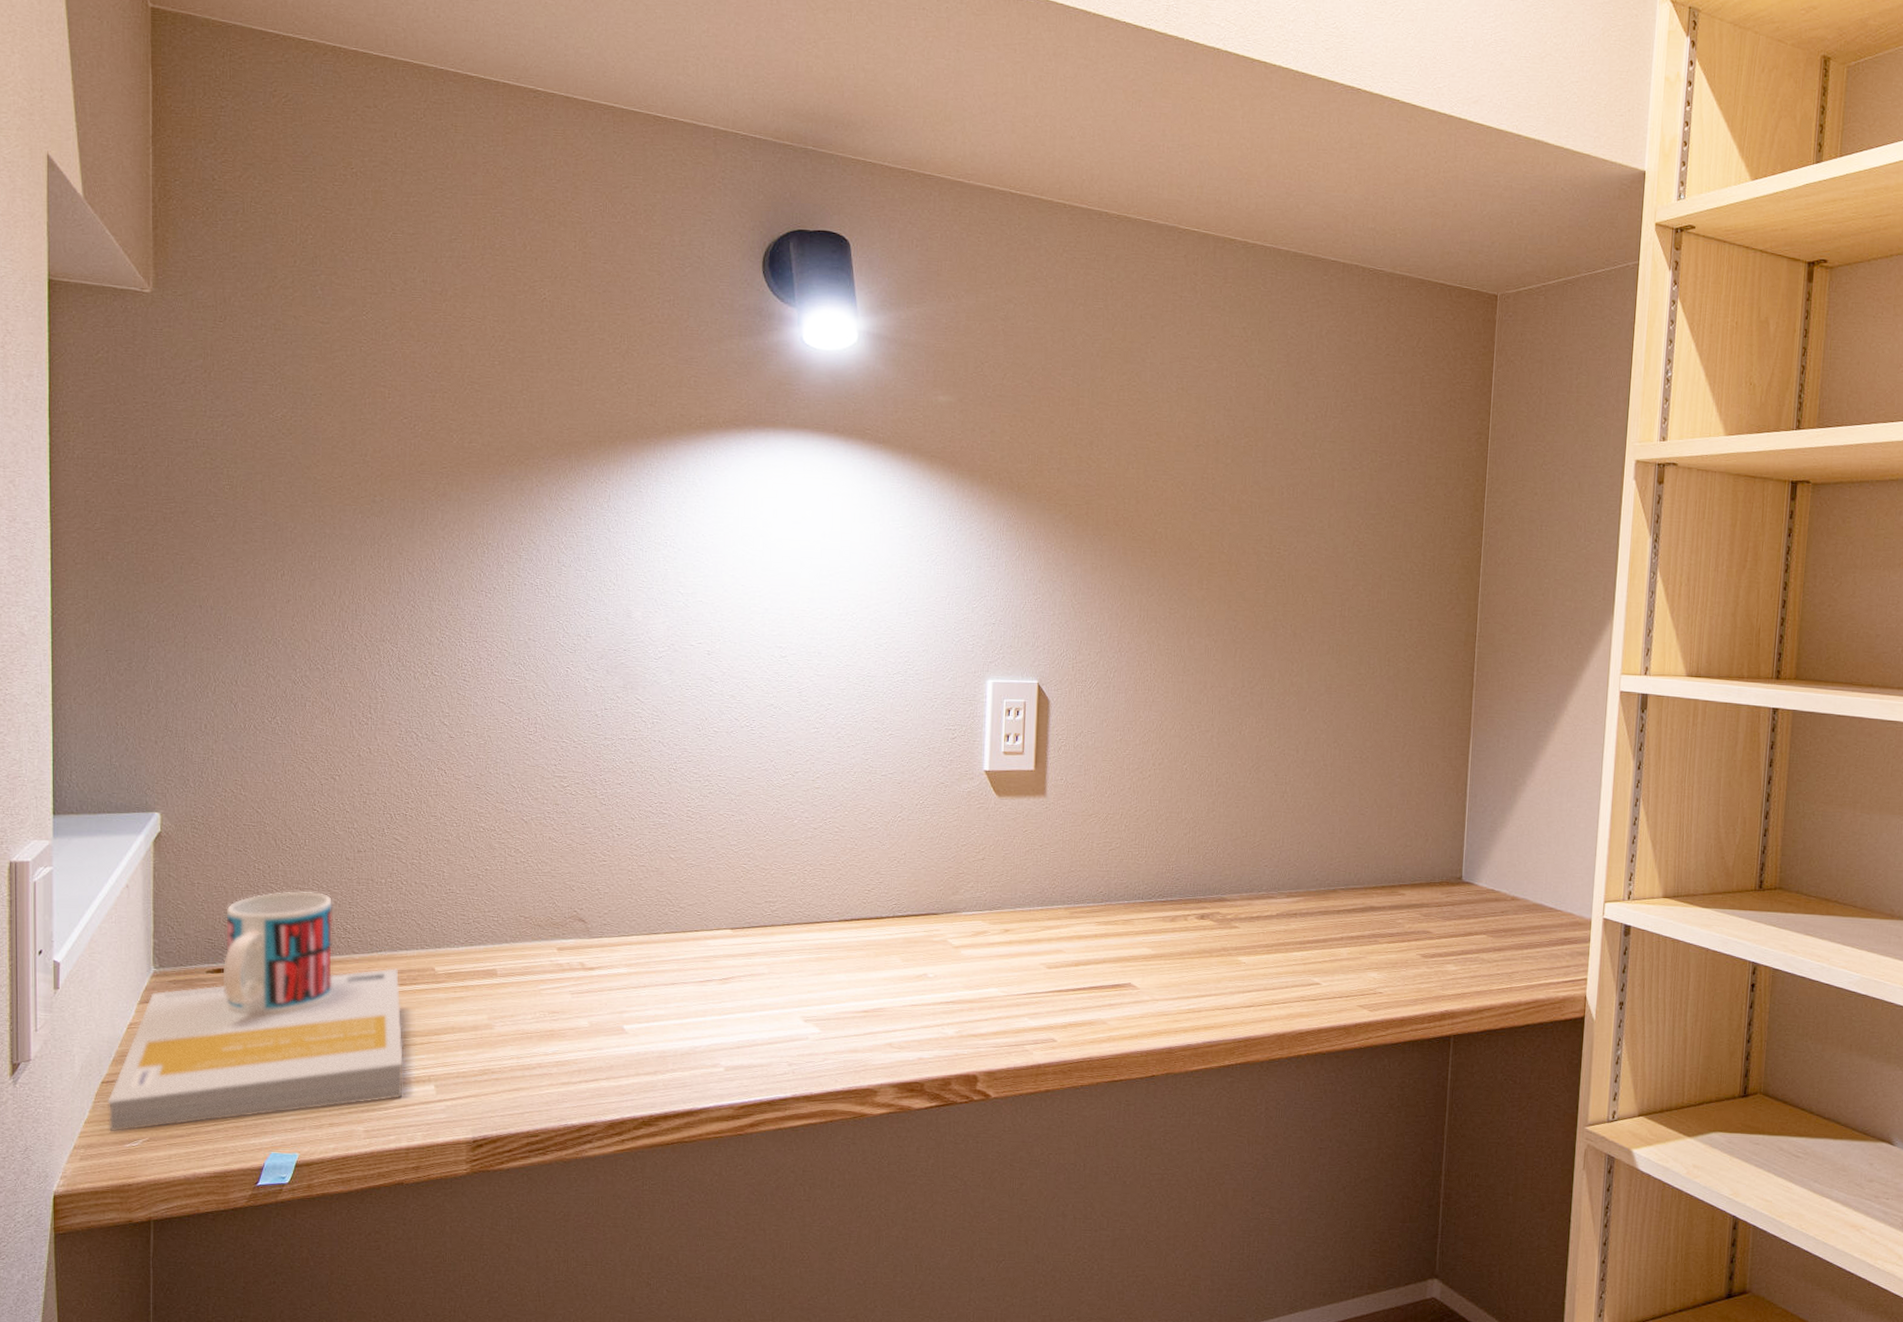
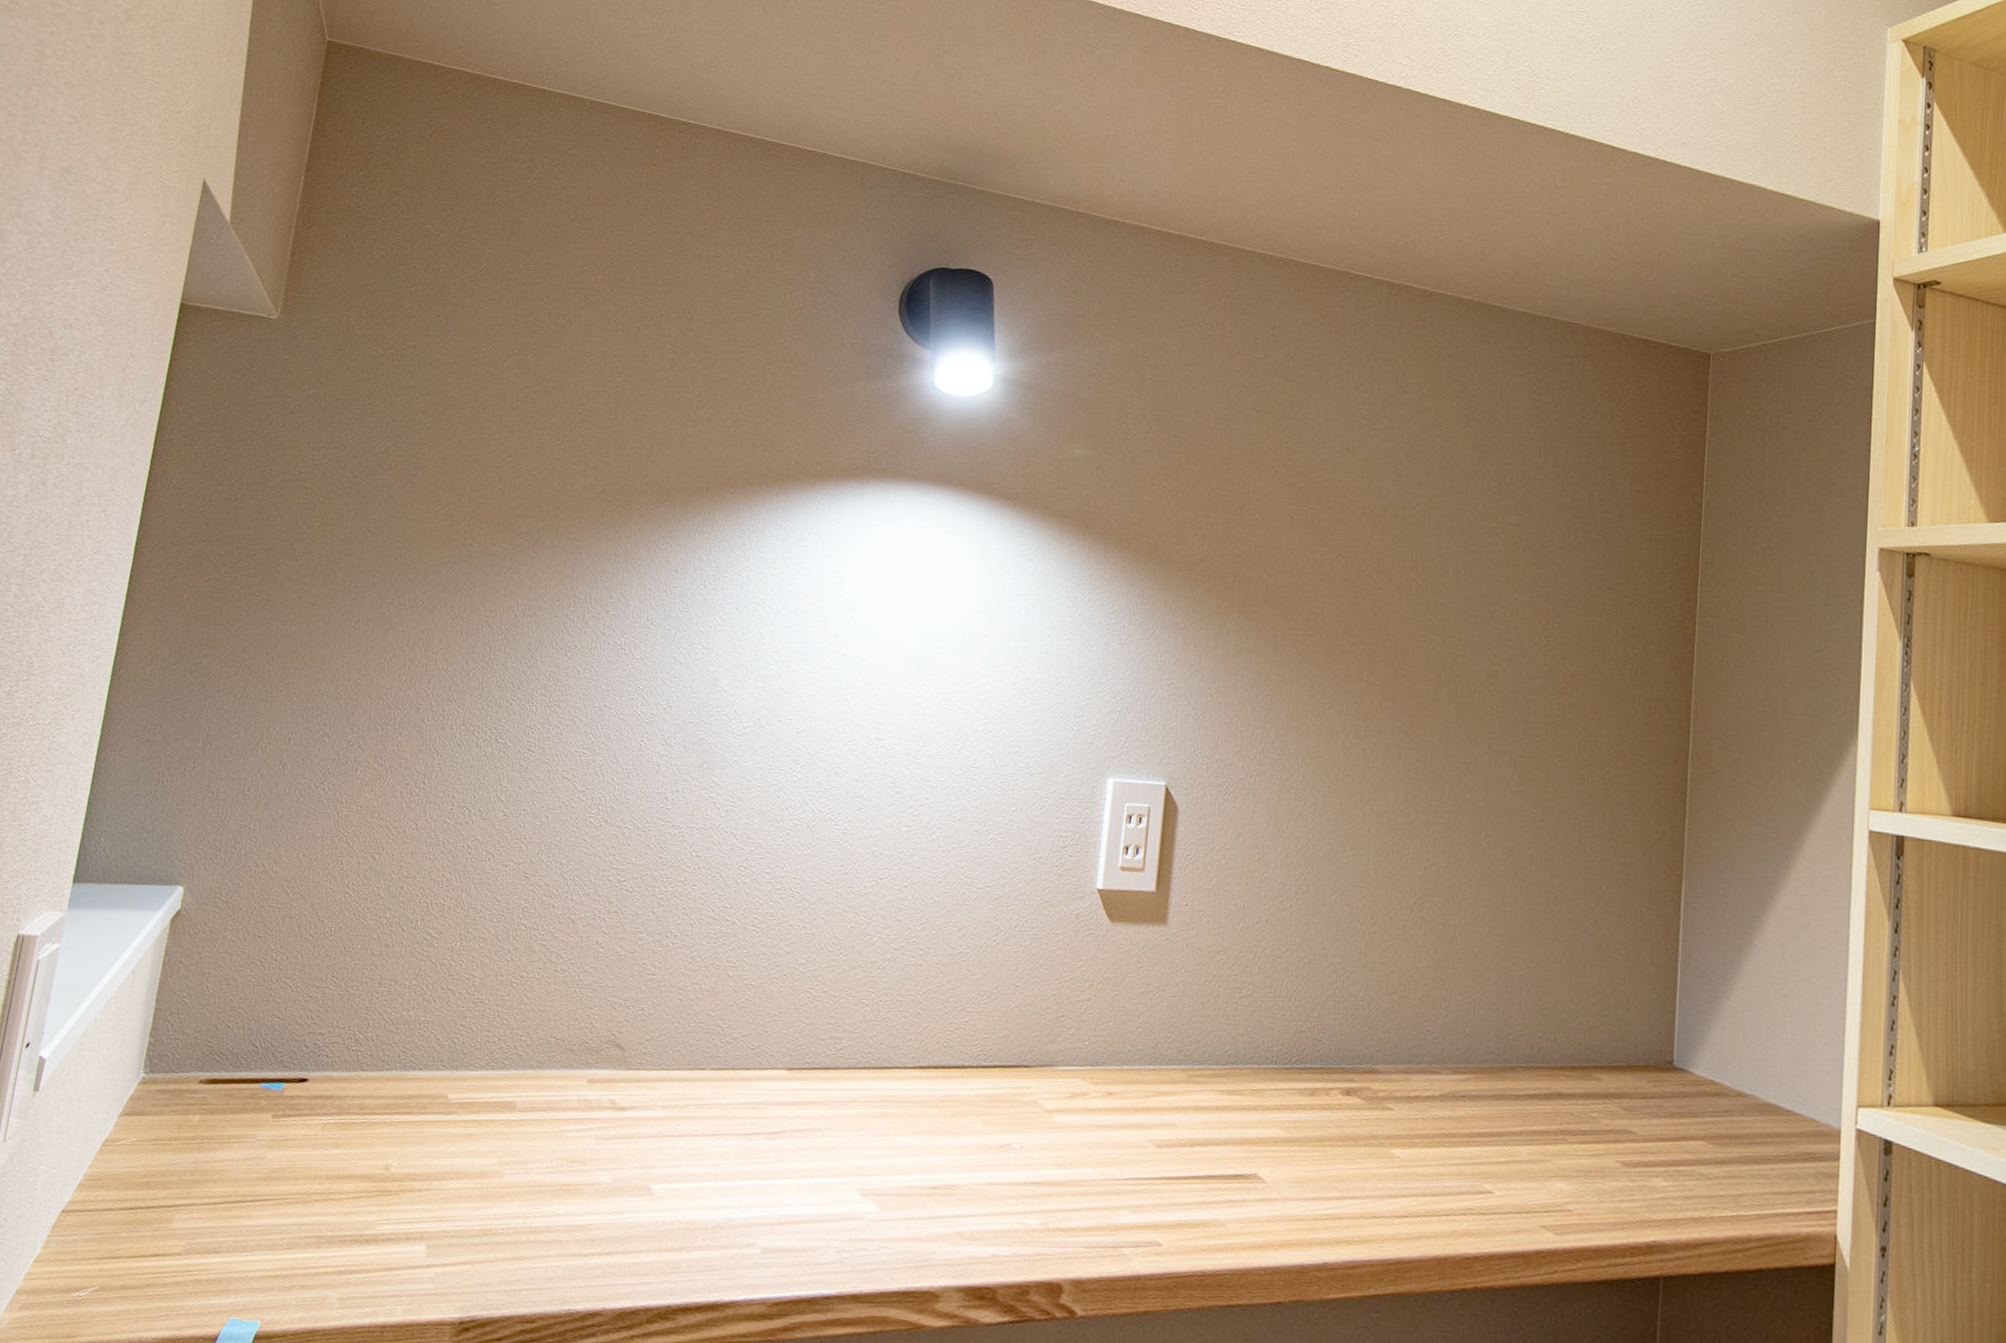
book: present [107,968,403,1132] -> none [58,1091,407,1276]
mug: present [222,891,333,1015] -> none [213,989,349,1140]

